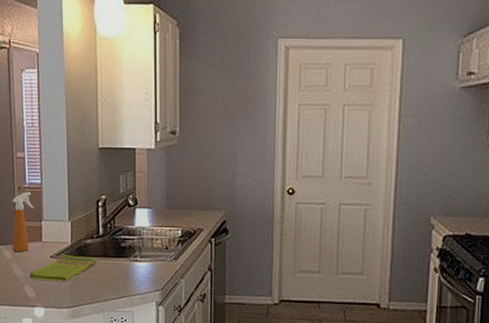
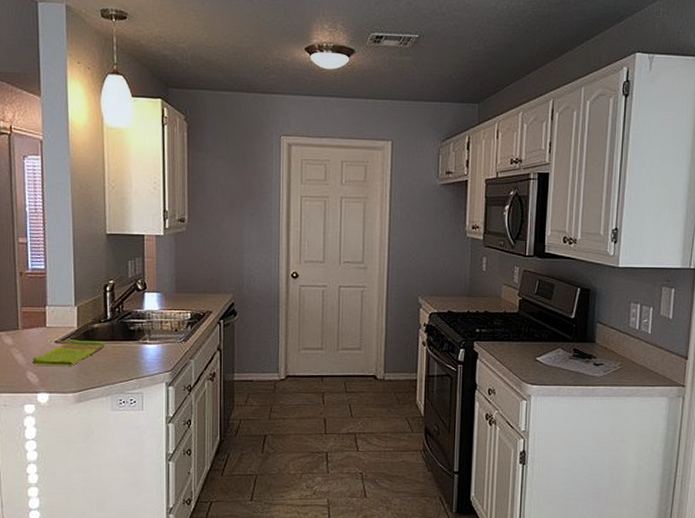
spray bottle: present [12,192,34,252] -> none [13,277,38,337]

